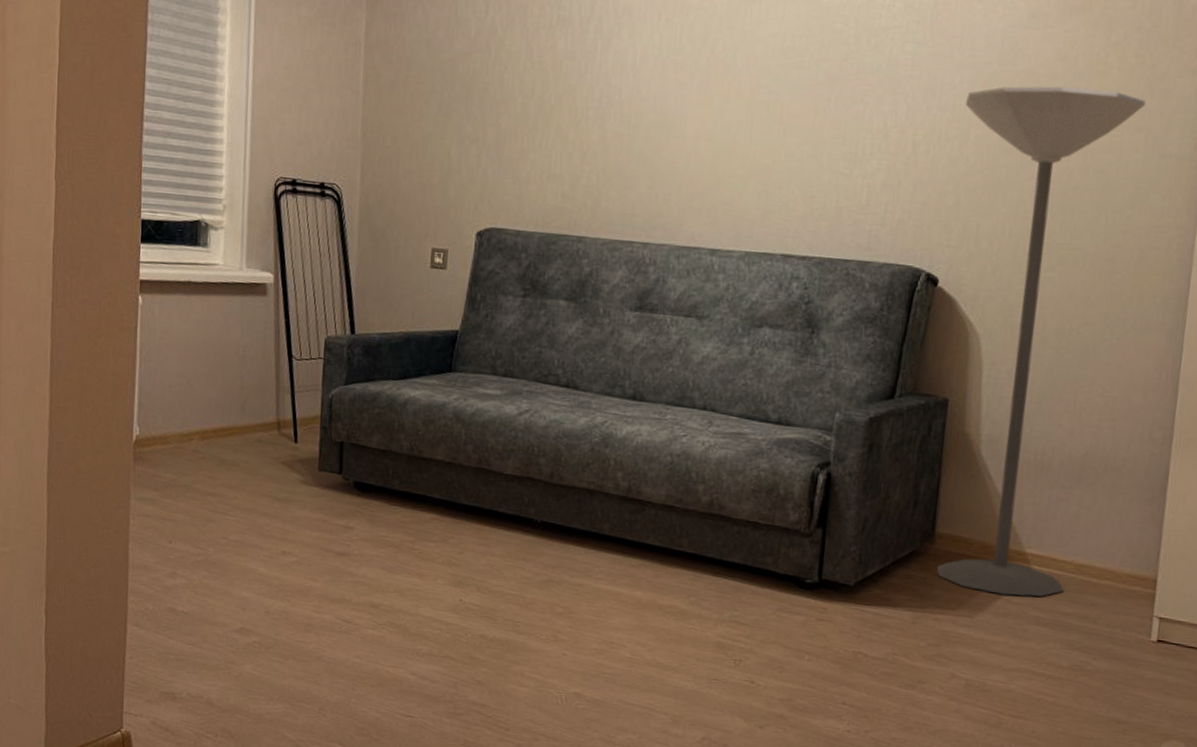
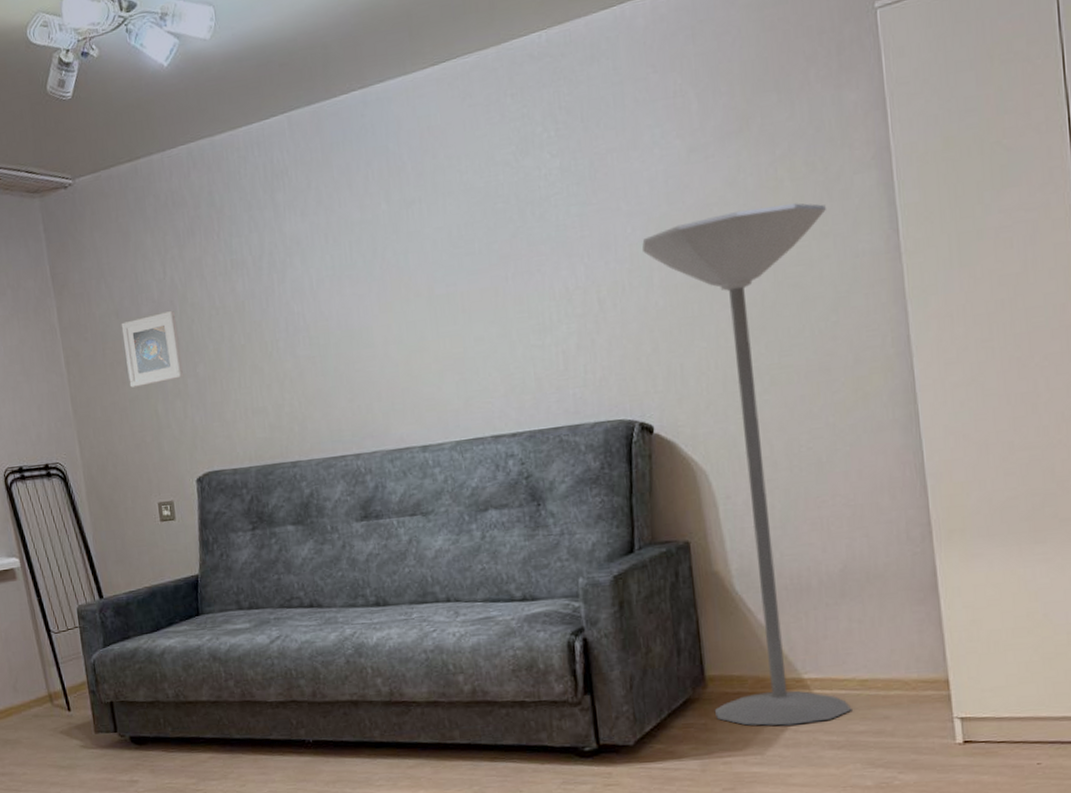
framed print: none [426,52,490,125] -> present [121,311,183,388]

